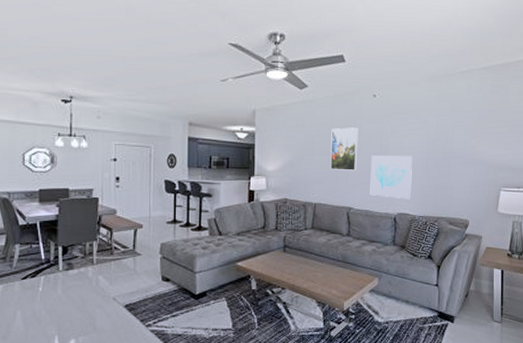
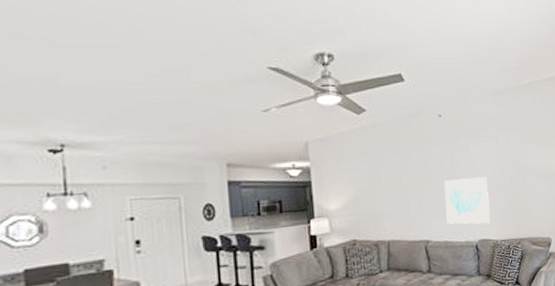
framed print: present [330,127,358,170] -> none [397,151,430,201]

